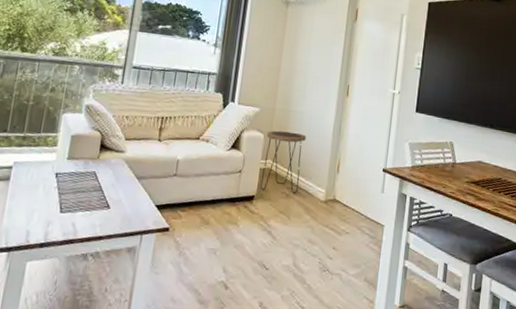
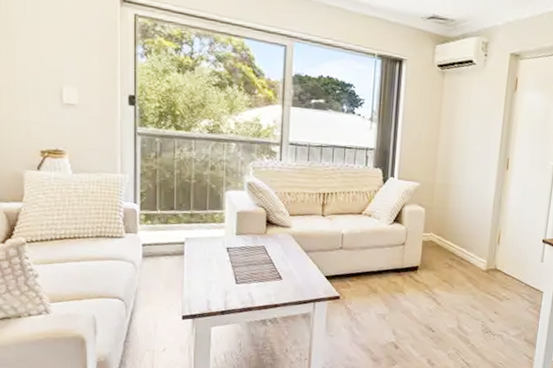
side table: present [260,130,306,194] -> none [423,204,467,264]

